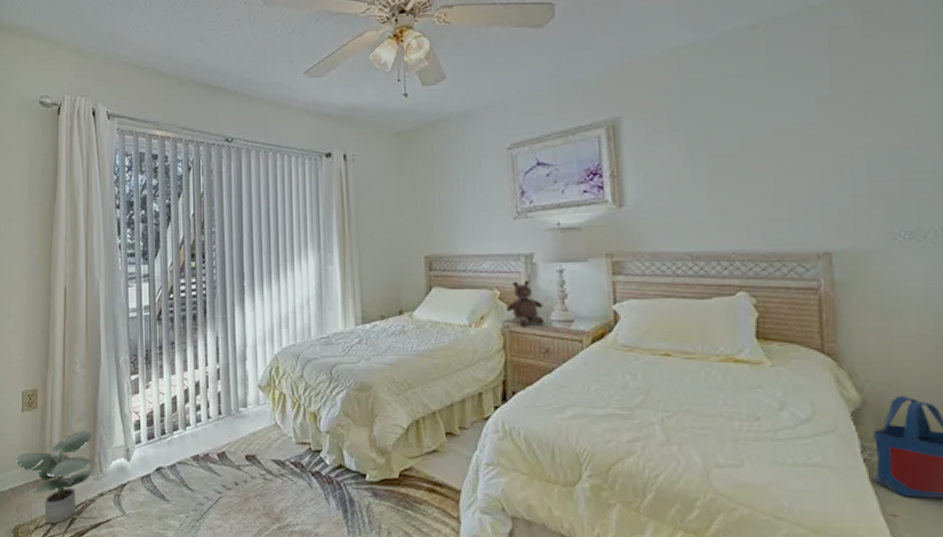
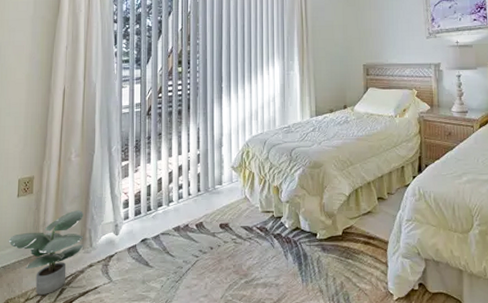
teddy bear: present [506,280,545,327] -> none [421,83,448,117]

